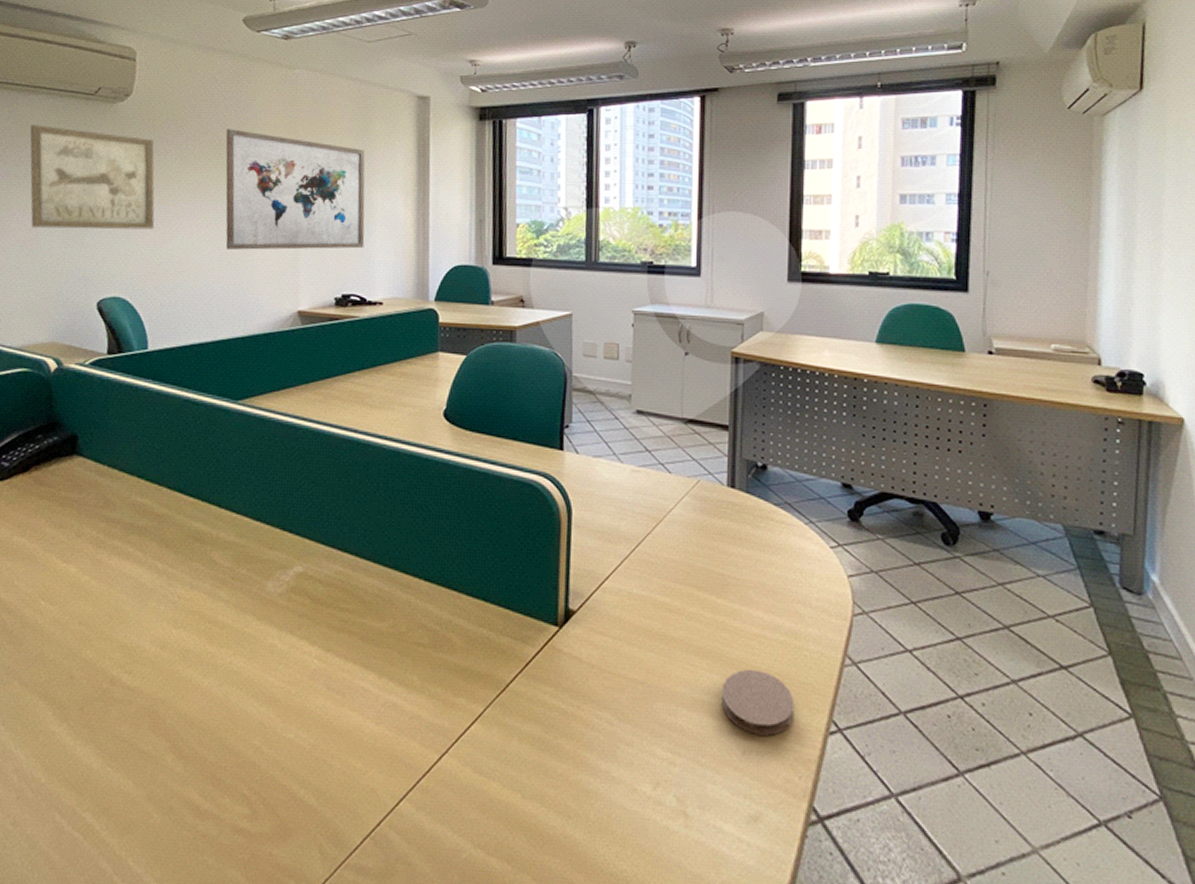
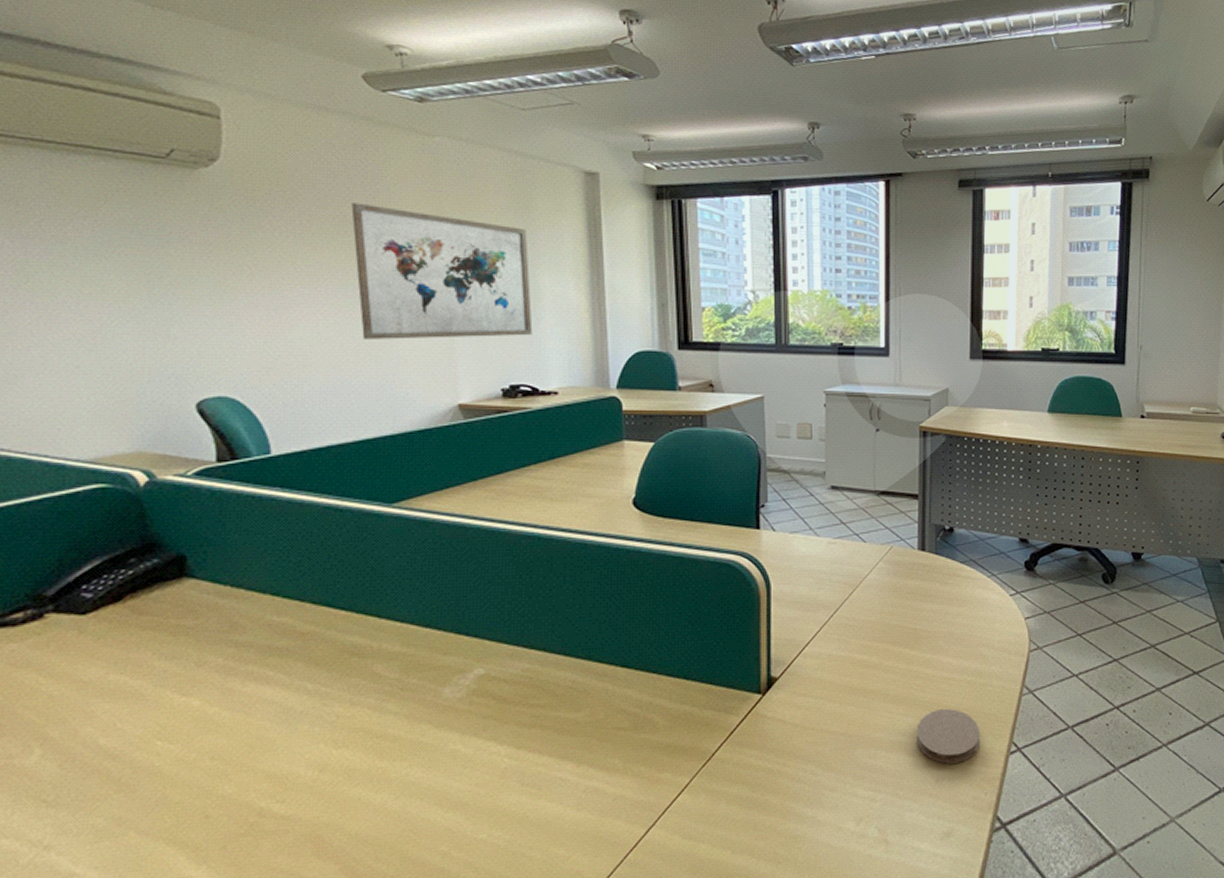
wall art: present [30,125,155,230] -> none [75,192,266,319]

